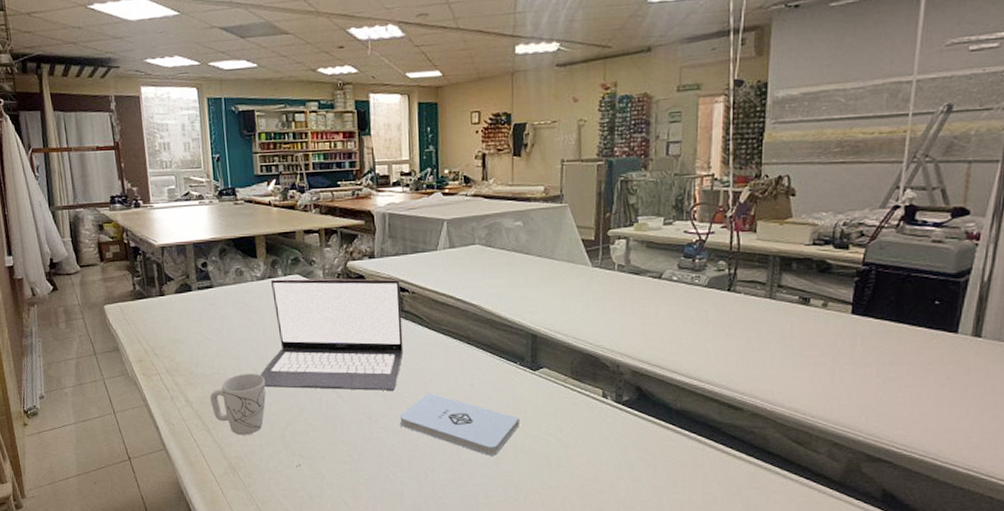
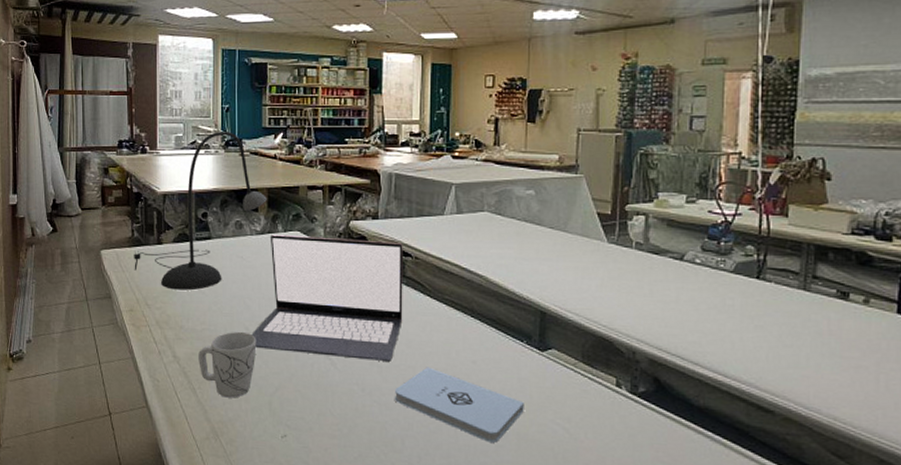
desk lamp: none [137,181,265,338] -> present [134,132,267,291]

